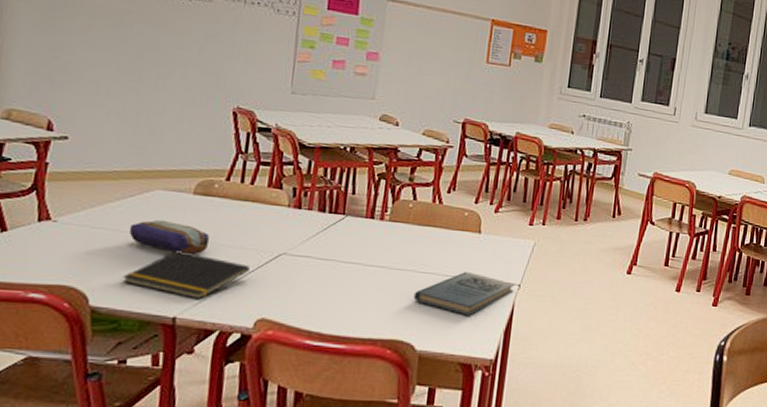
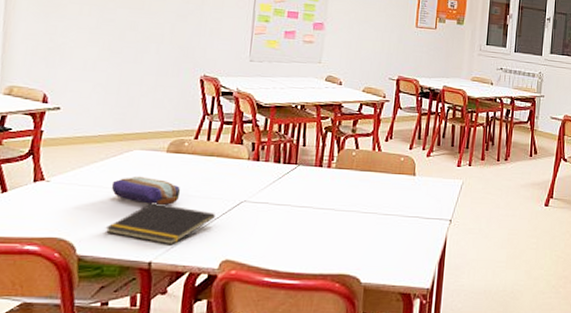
book: present [413,272,515,316] -> none [358,211,447,250]

